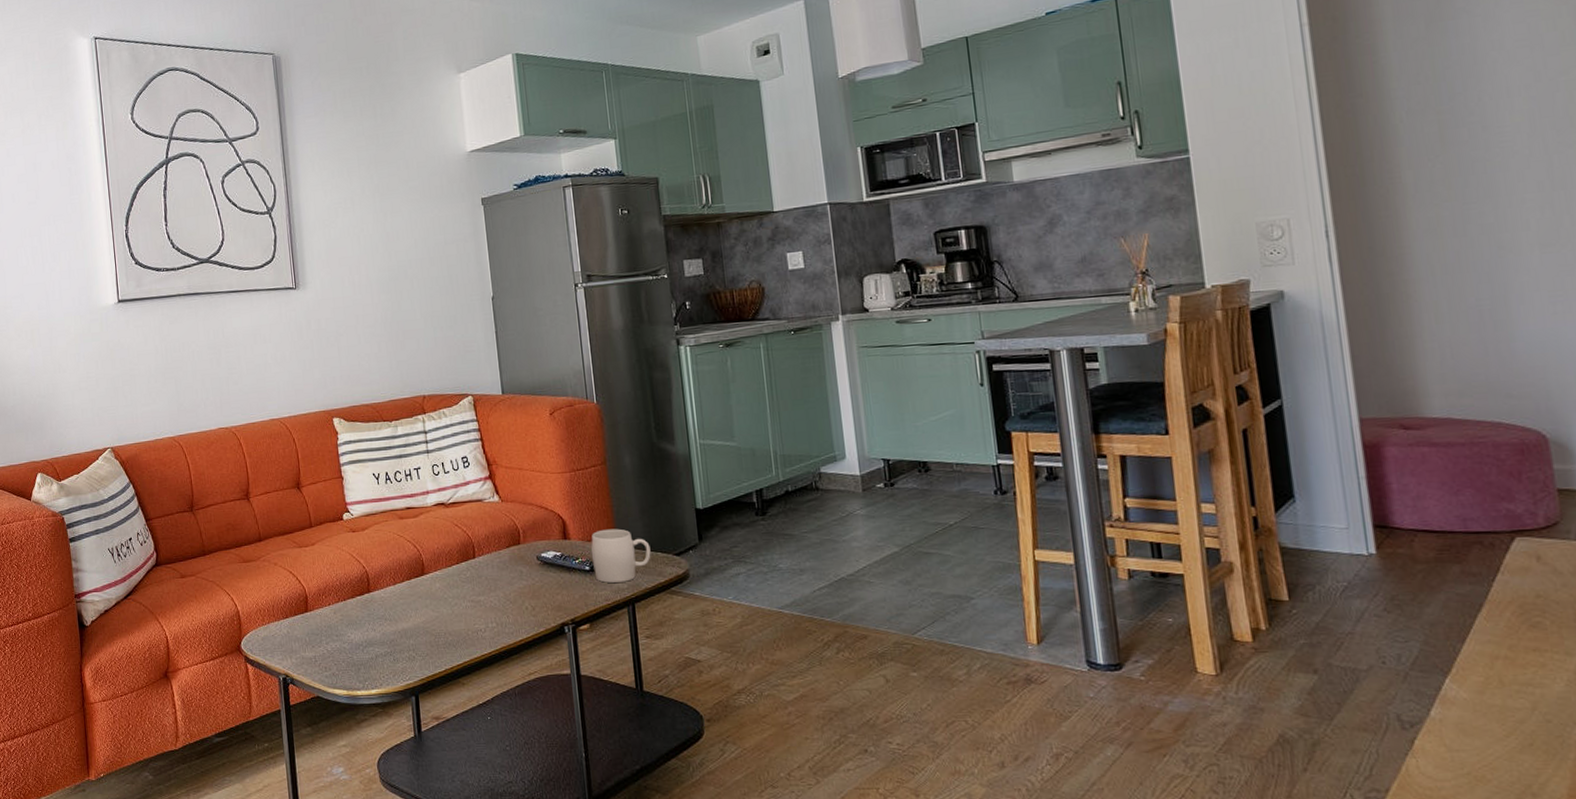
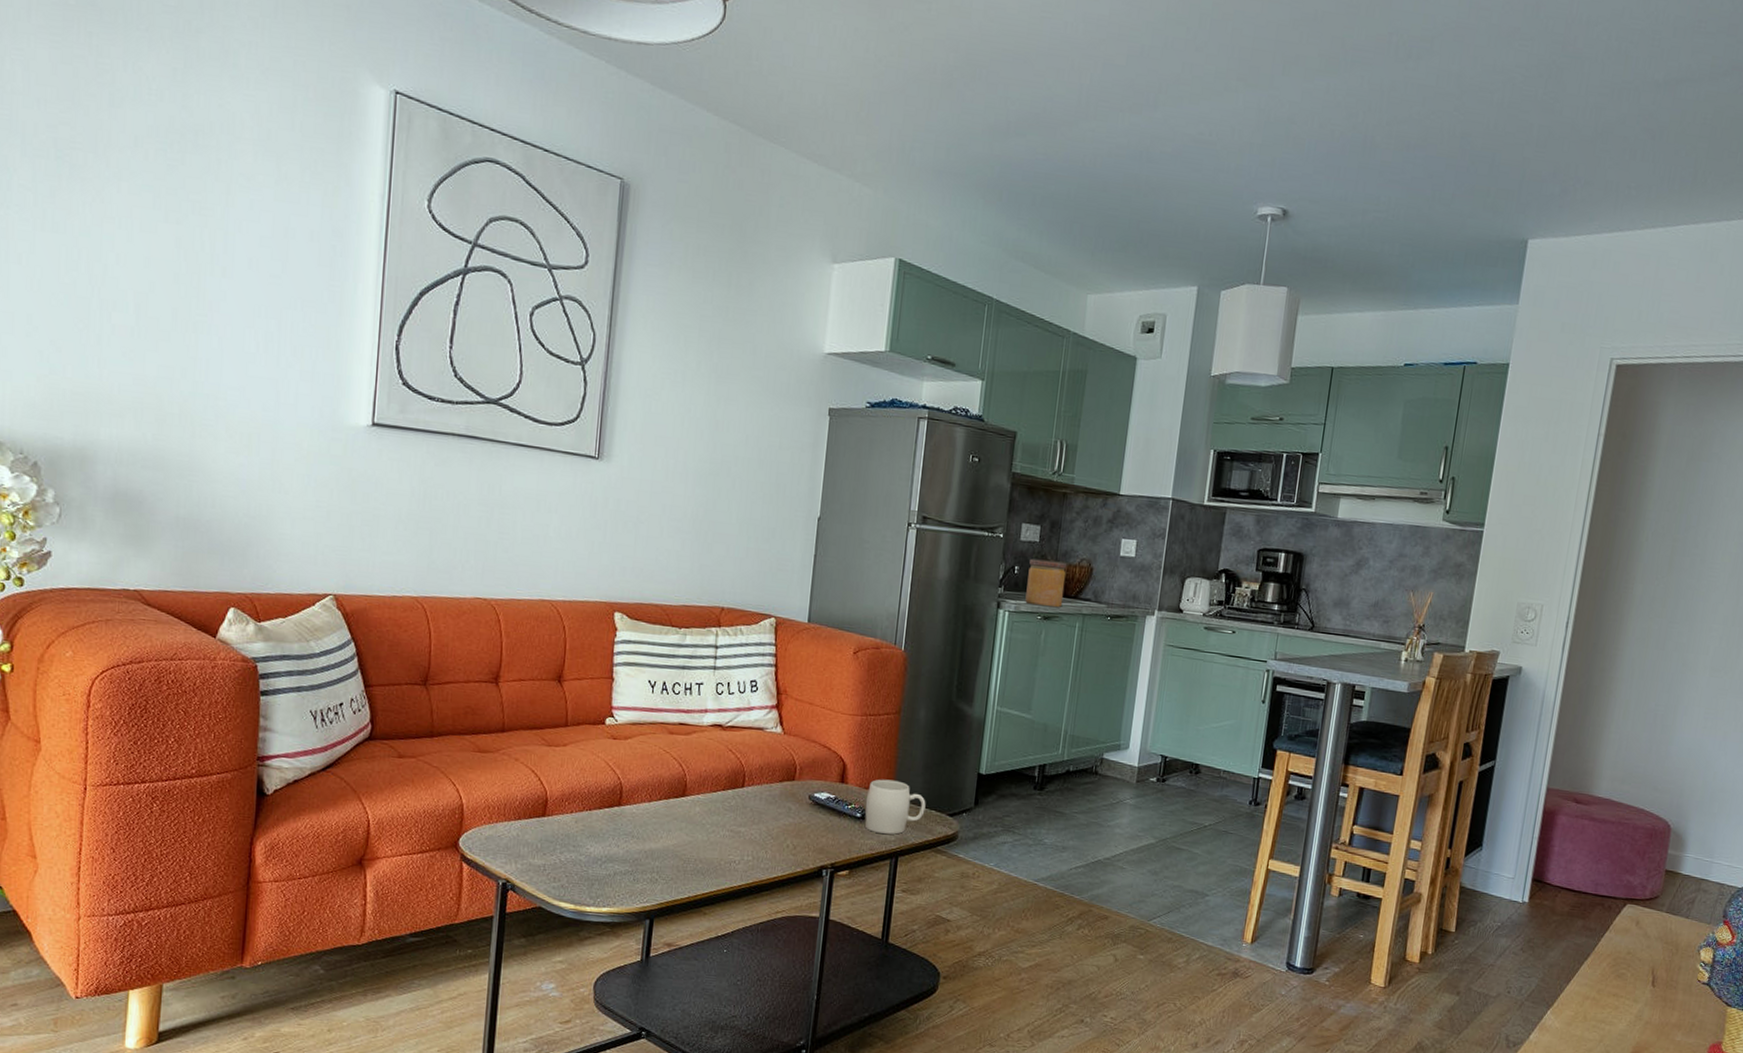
jar: none [699,288,742,336] -> present [1025,558,1068,608]

